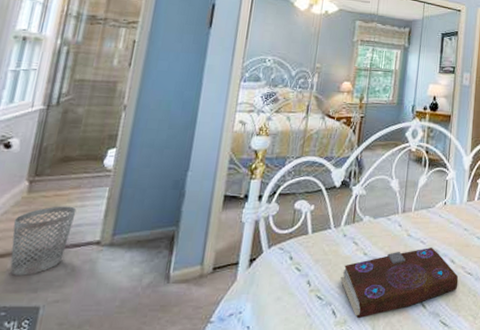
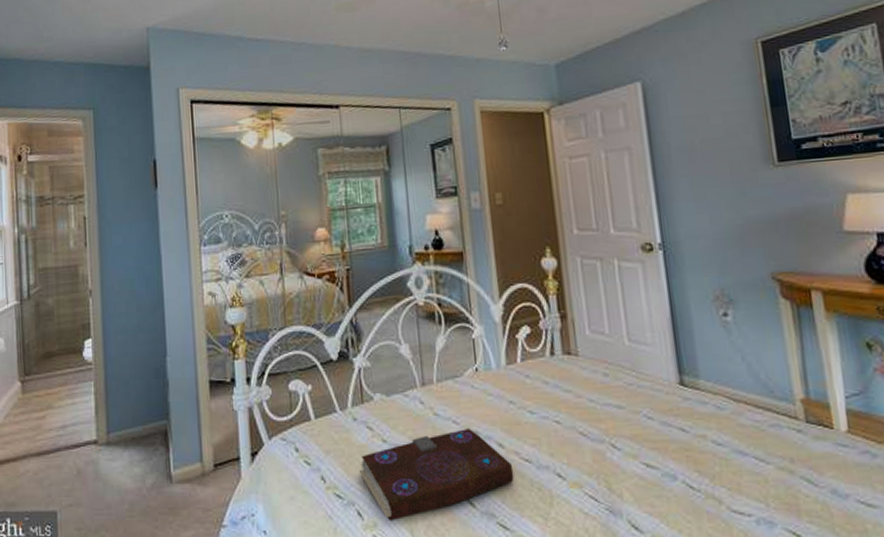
wastebasket: present [10,206,77,276] -> none [16,404,69,480]

